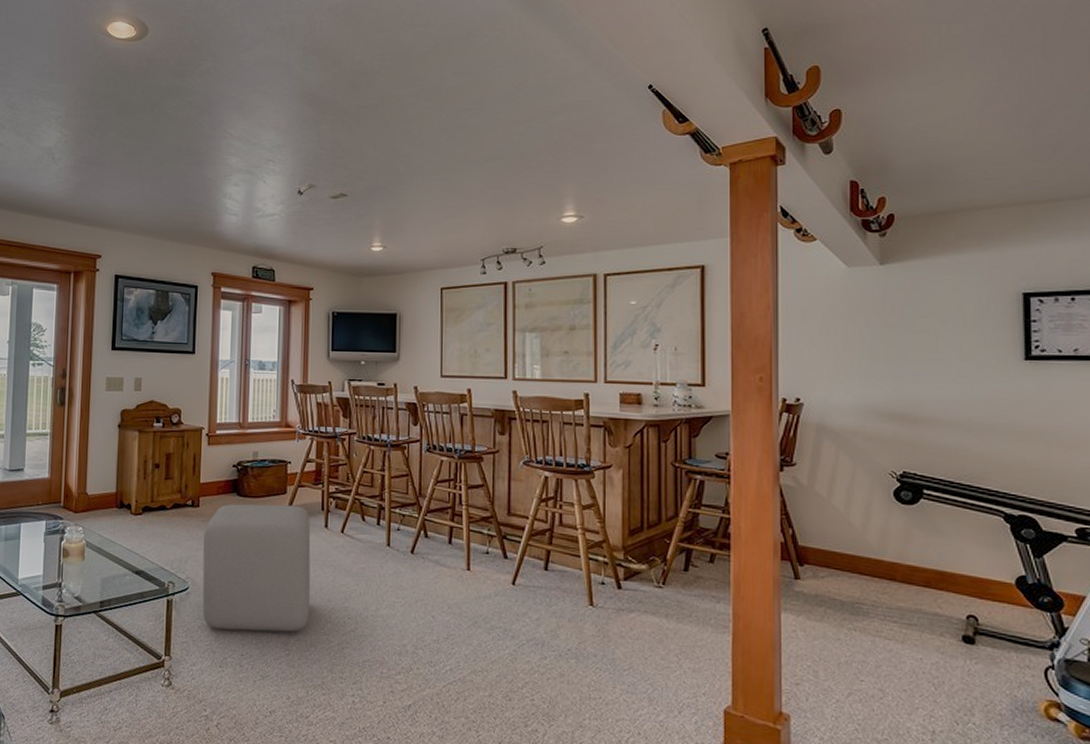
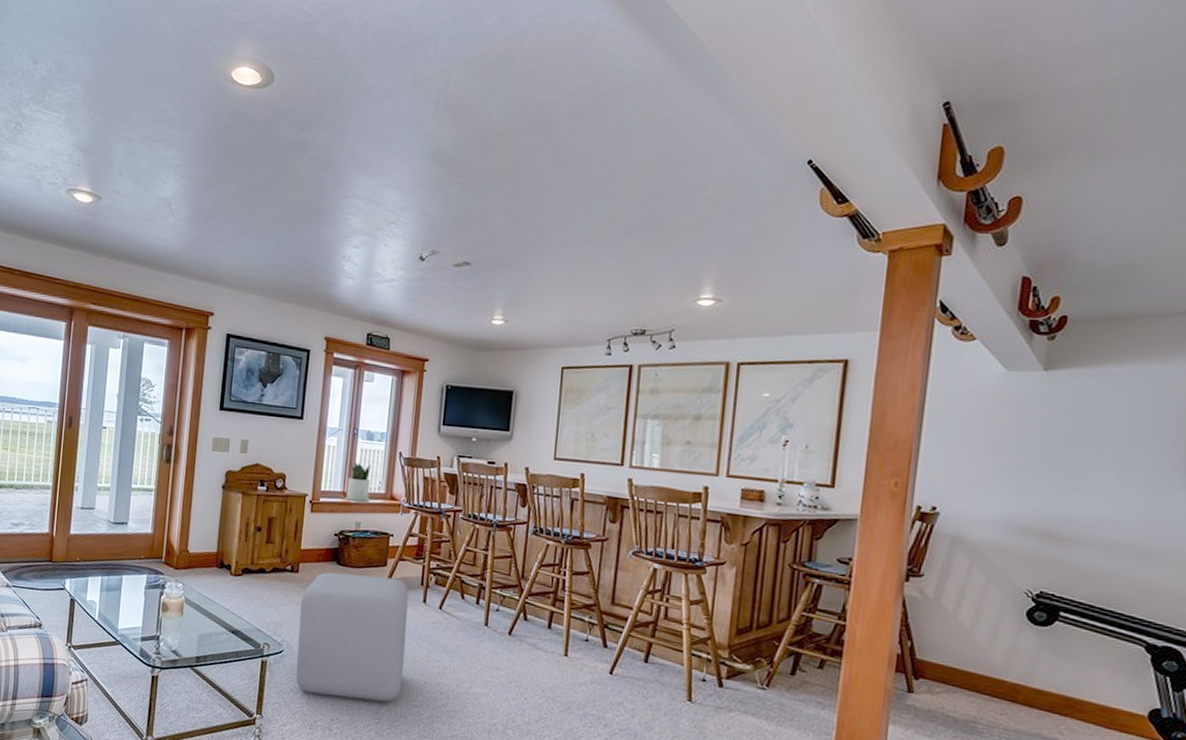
planter: none [240,392,266,433] -> present [344,462,371,503]

